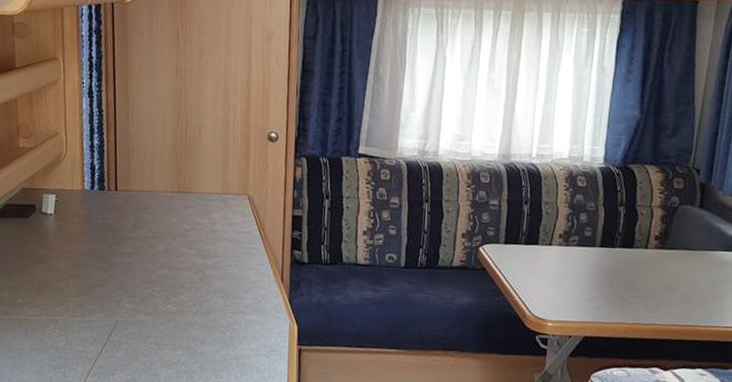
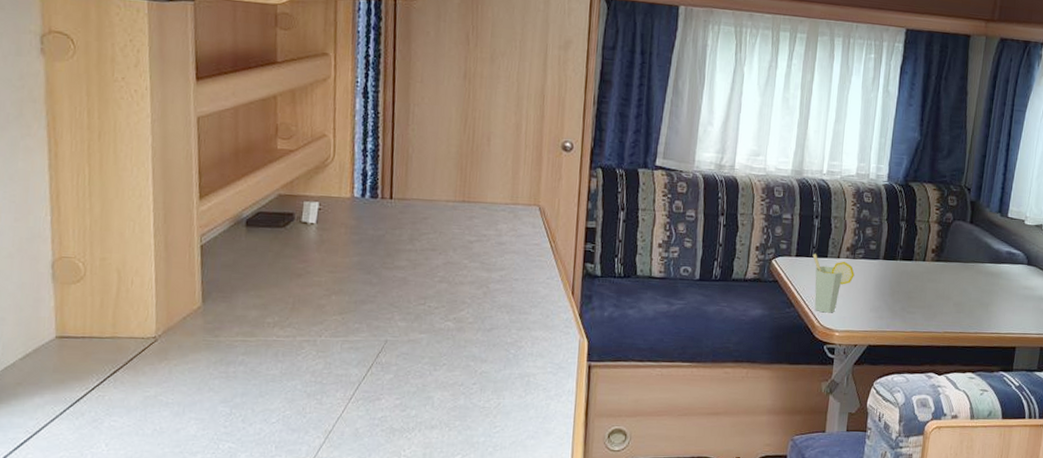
cup: none [522,240,568,303] -> present [812,253,855,313]

